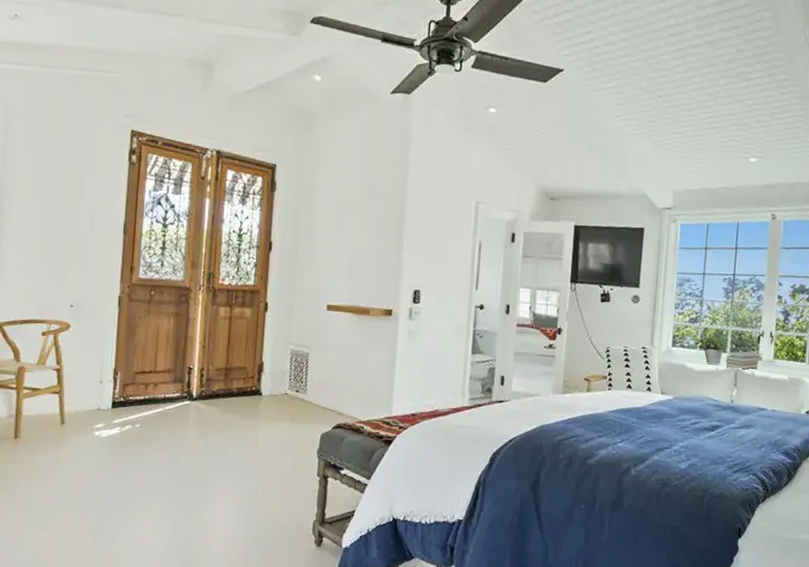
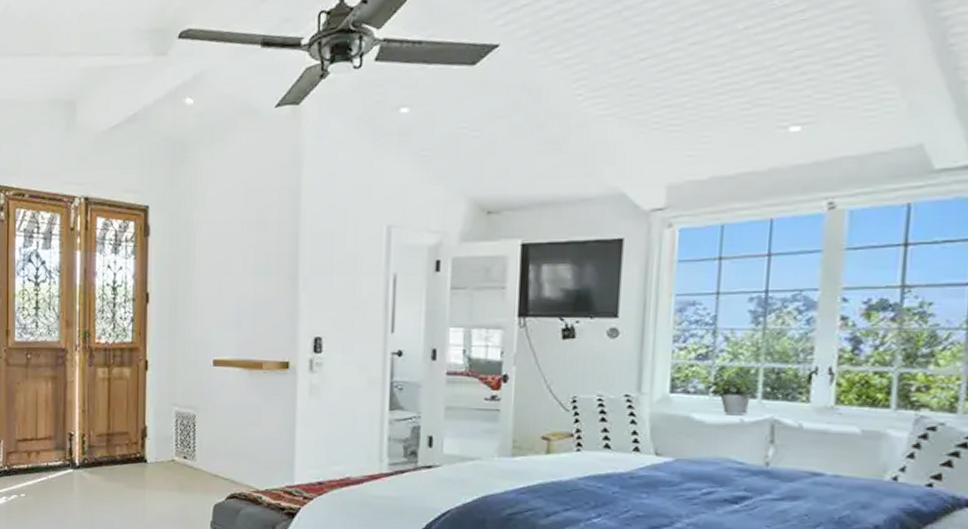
books: present [725,351,763,370] -> none [755,395,817,421]

